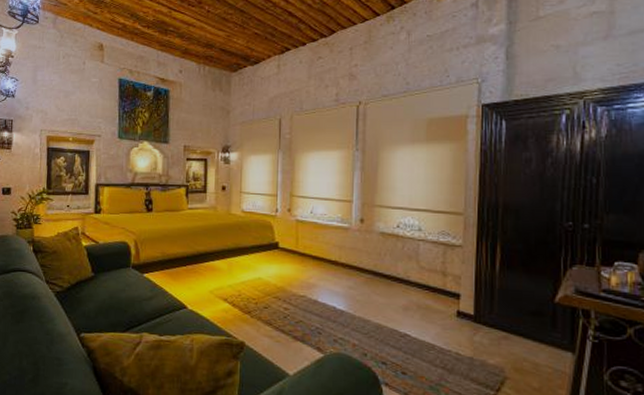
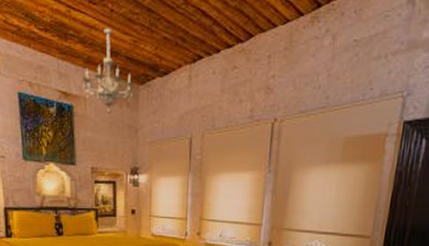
chandelier: none [179,25,227,98] -> present [82,28,134,115]

